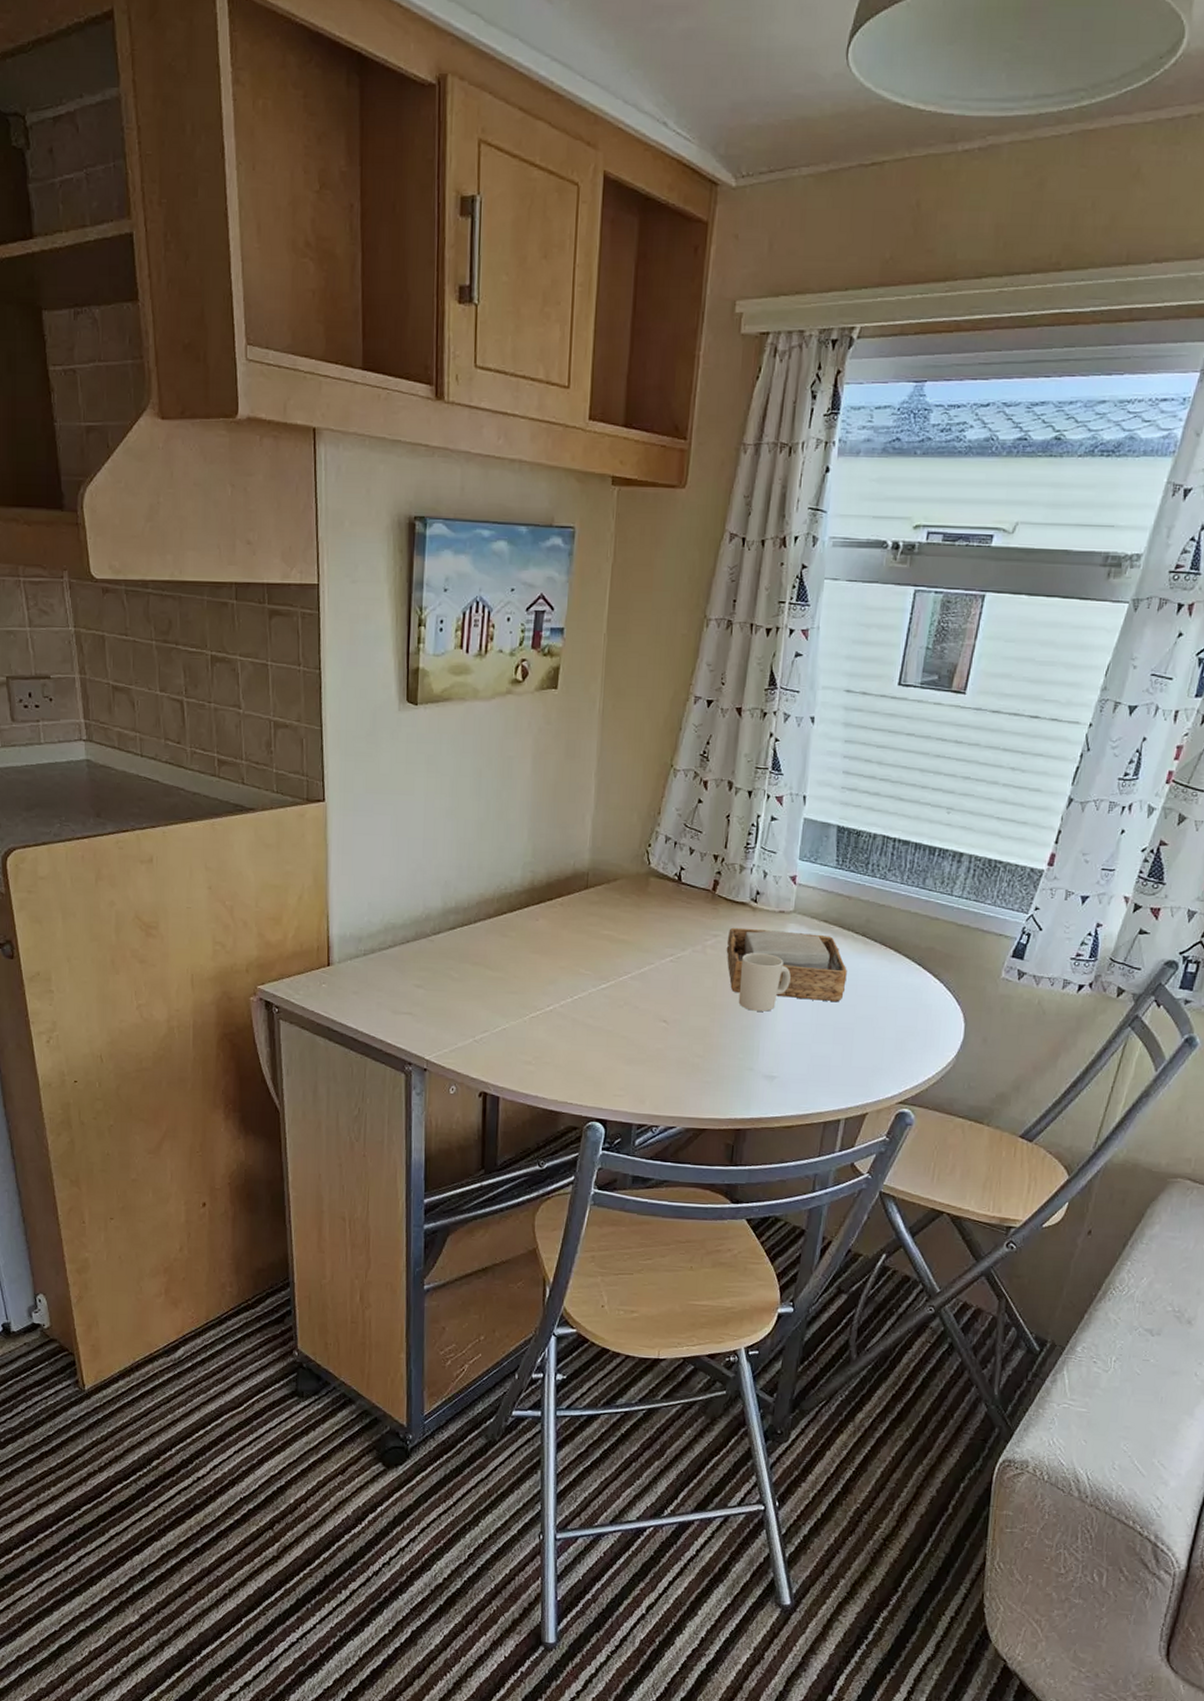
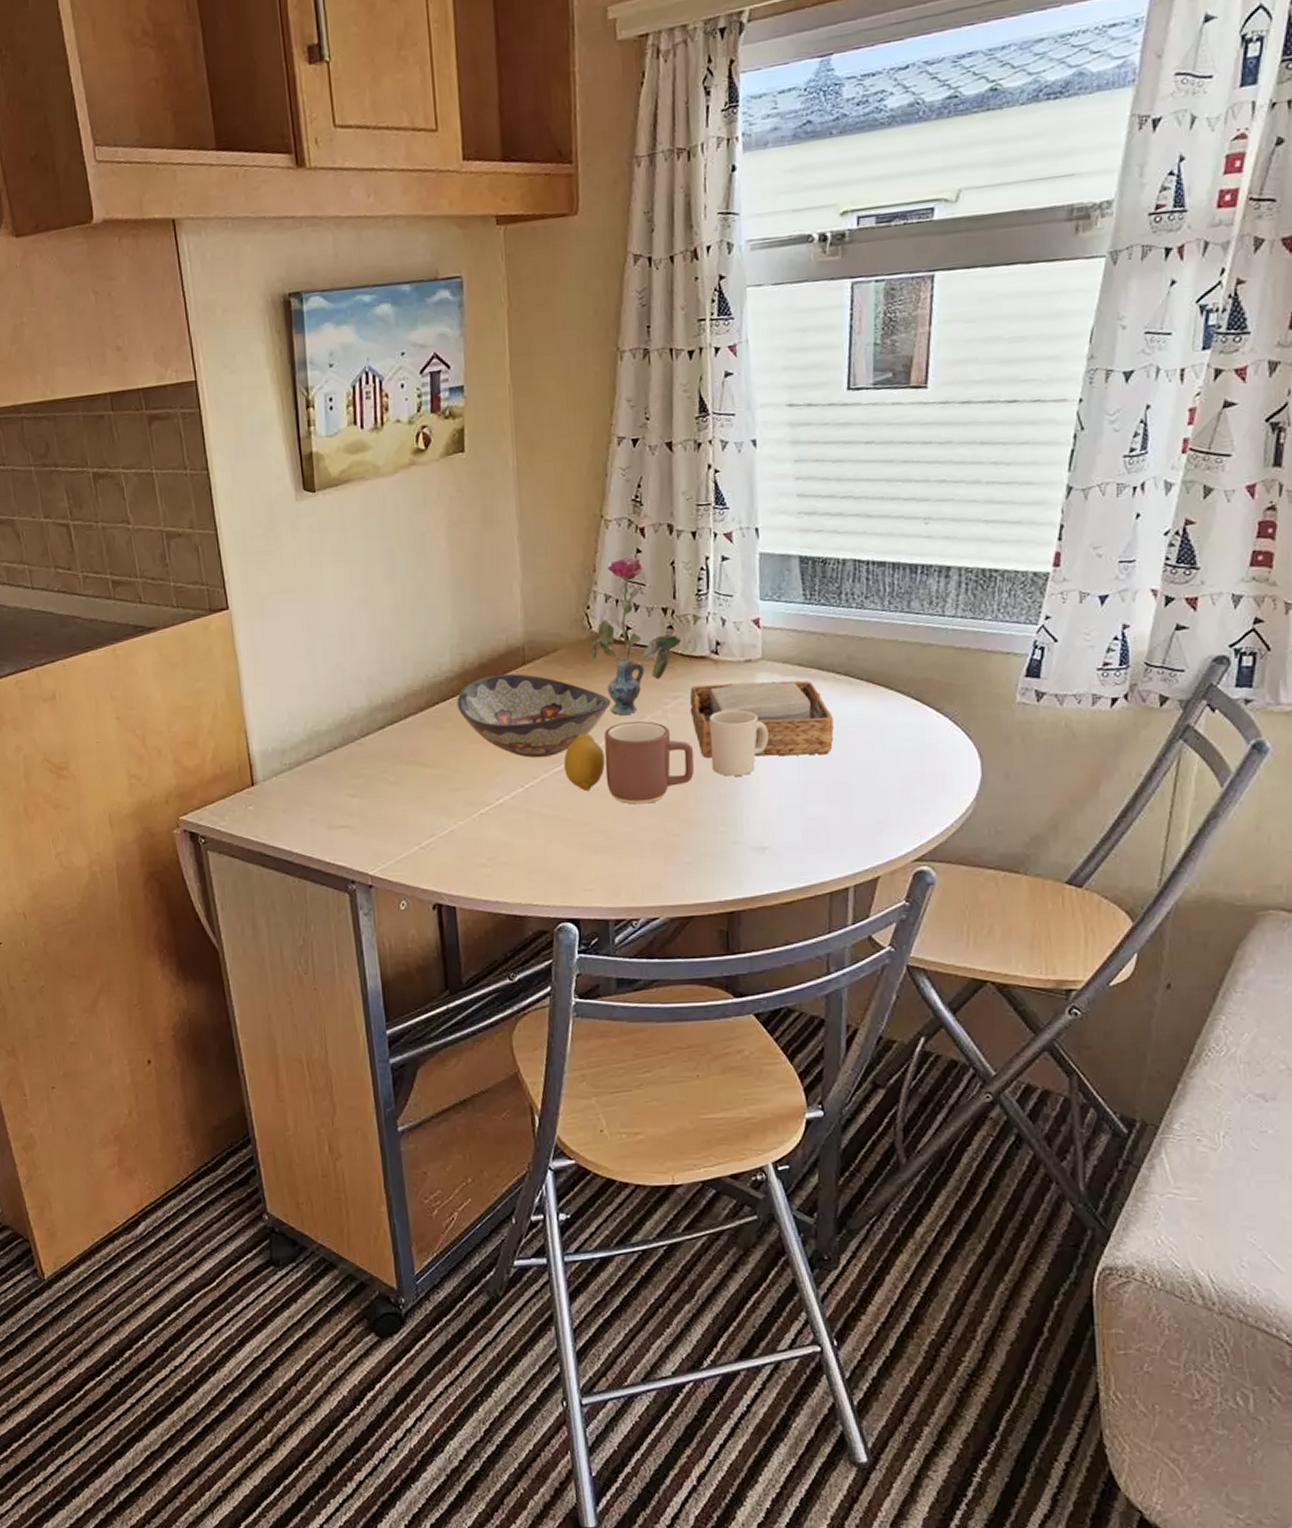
decorative bowl: none [522,894,659,974] -> present [456,673,611,758]
fruit: none [610,957,647,1008] -> present [564,733,605,791]
mug: none [645,951,725,1026] -> present [604,721,695,805]
vase: none [647,804,727,945] -> present [591,556,681,715]

